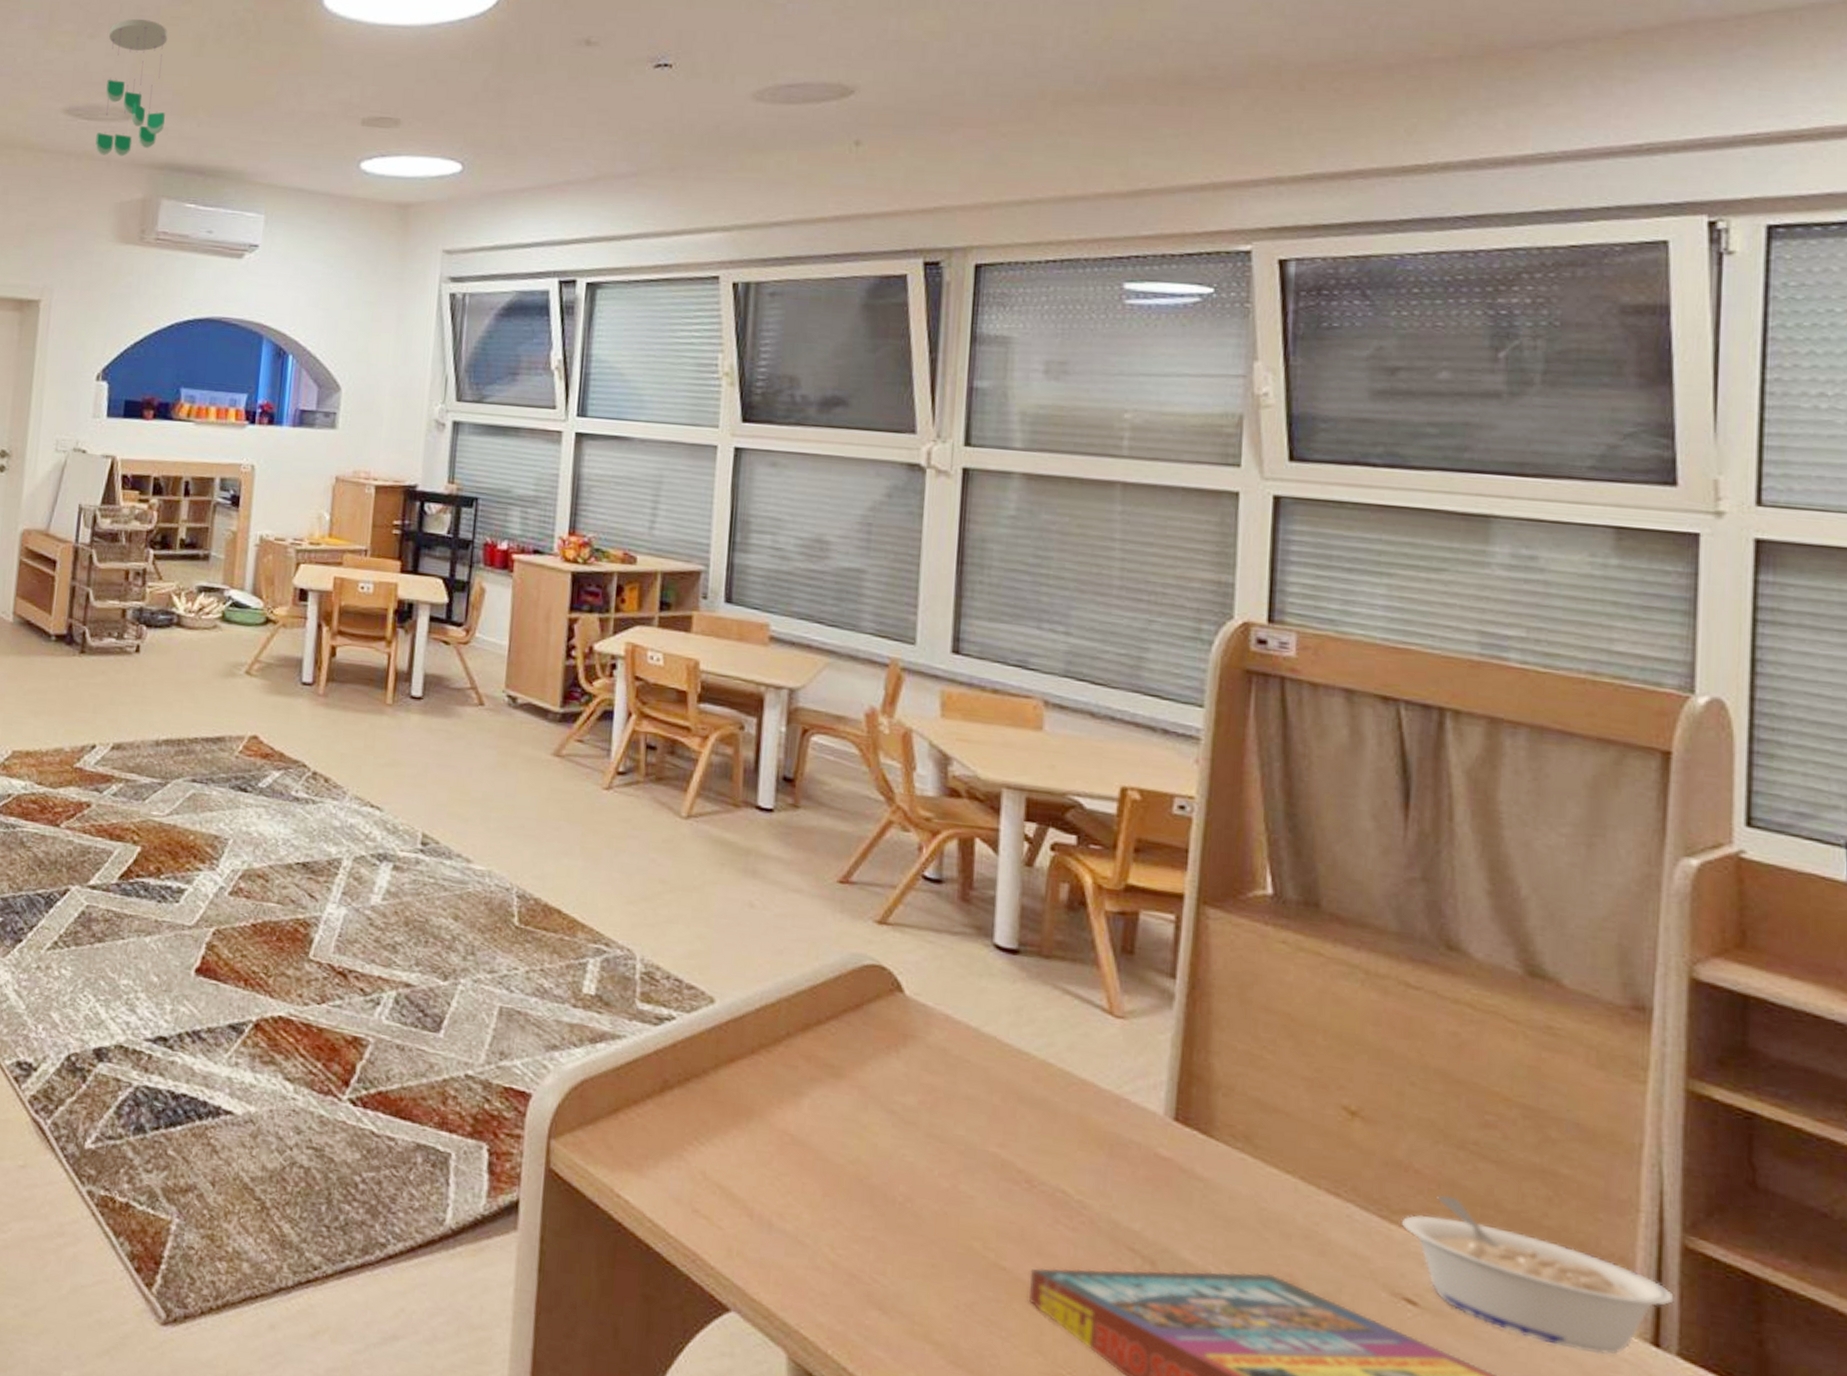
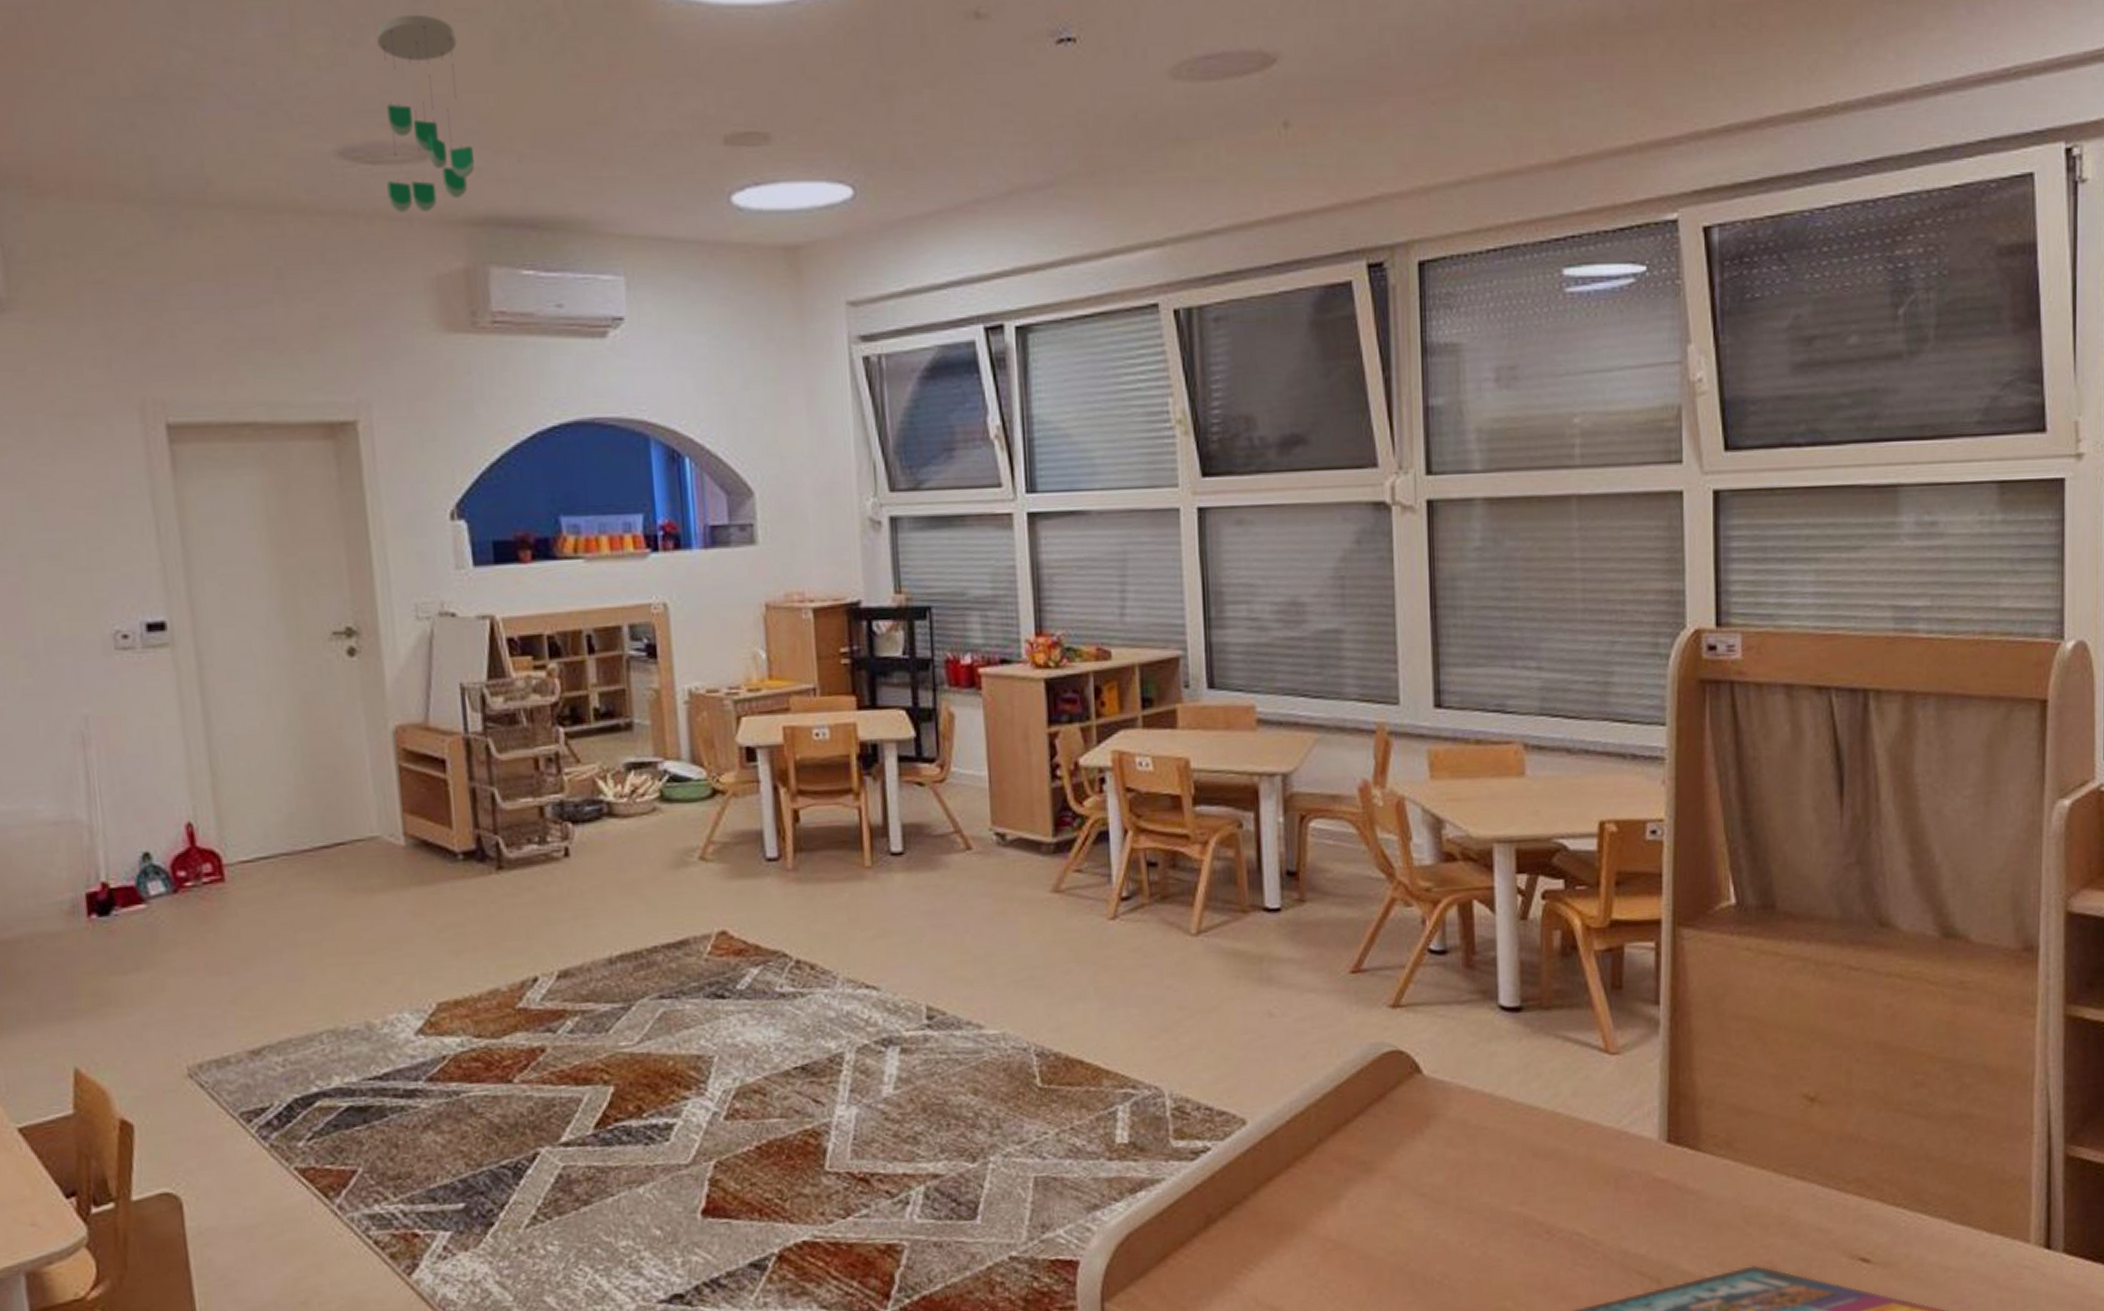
legume: present [1402,1195,1674,1354] -> none [1855,1157,2060,1269]

